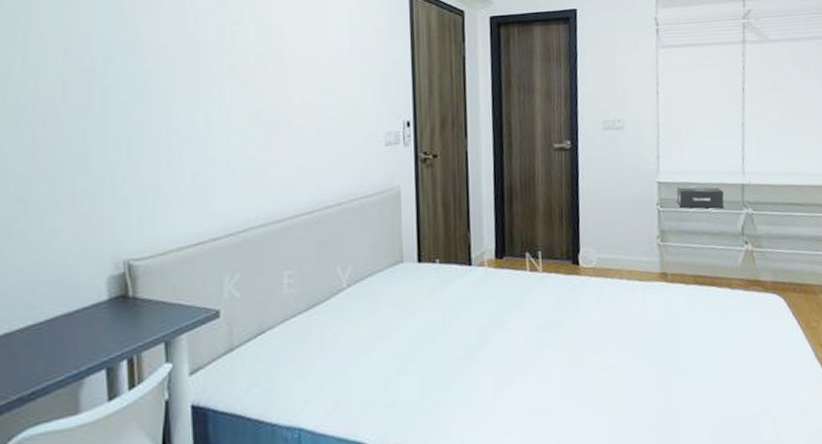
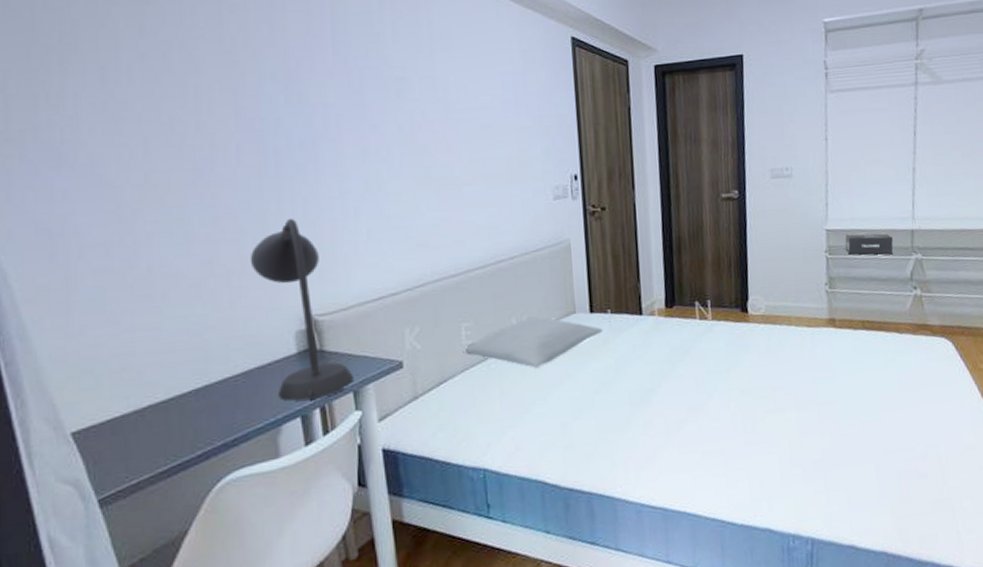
desk lamp: none [66,159,167,352] -> present [250,219,354,401]
pillow: none [284,265,431,319] -> present [463,317,603,368]

